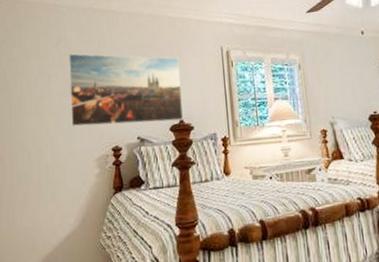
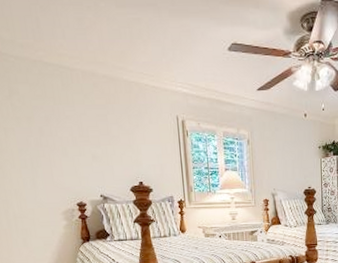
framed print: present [69,53,183,127] -> none [23,108,143,183]

